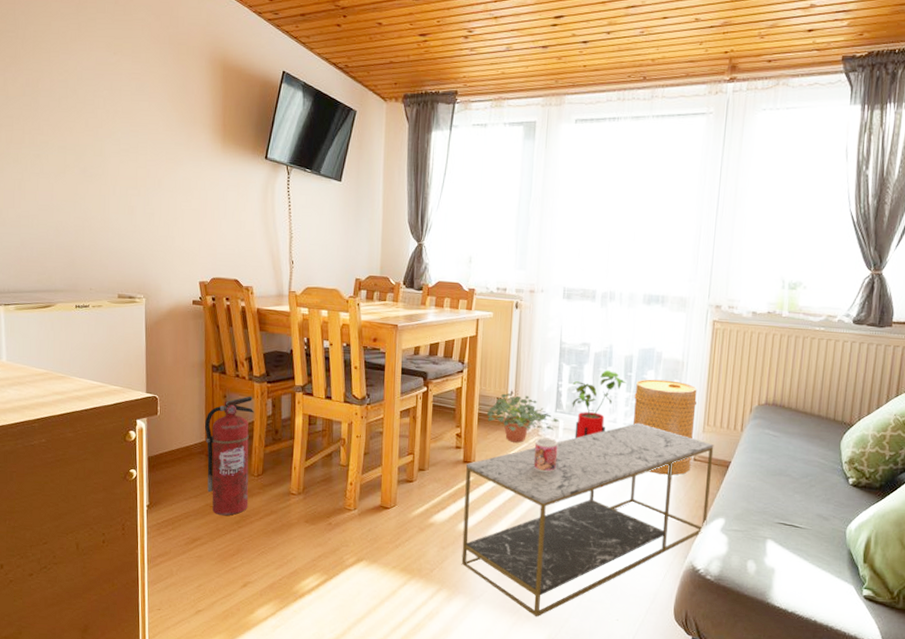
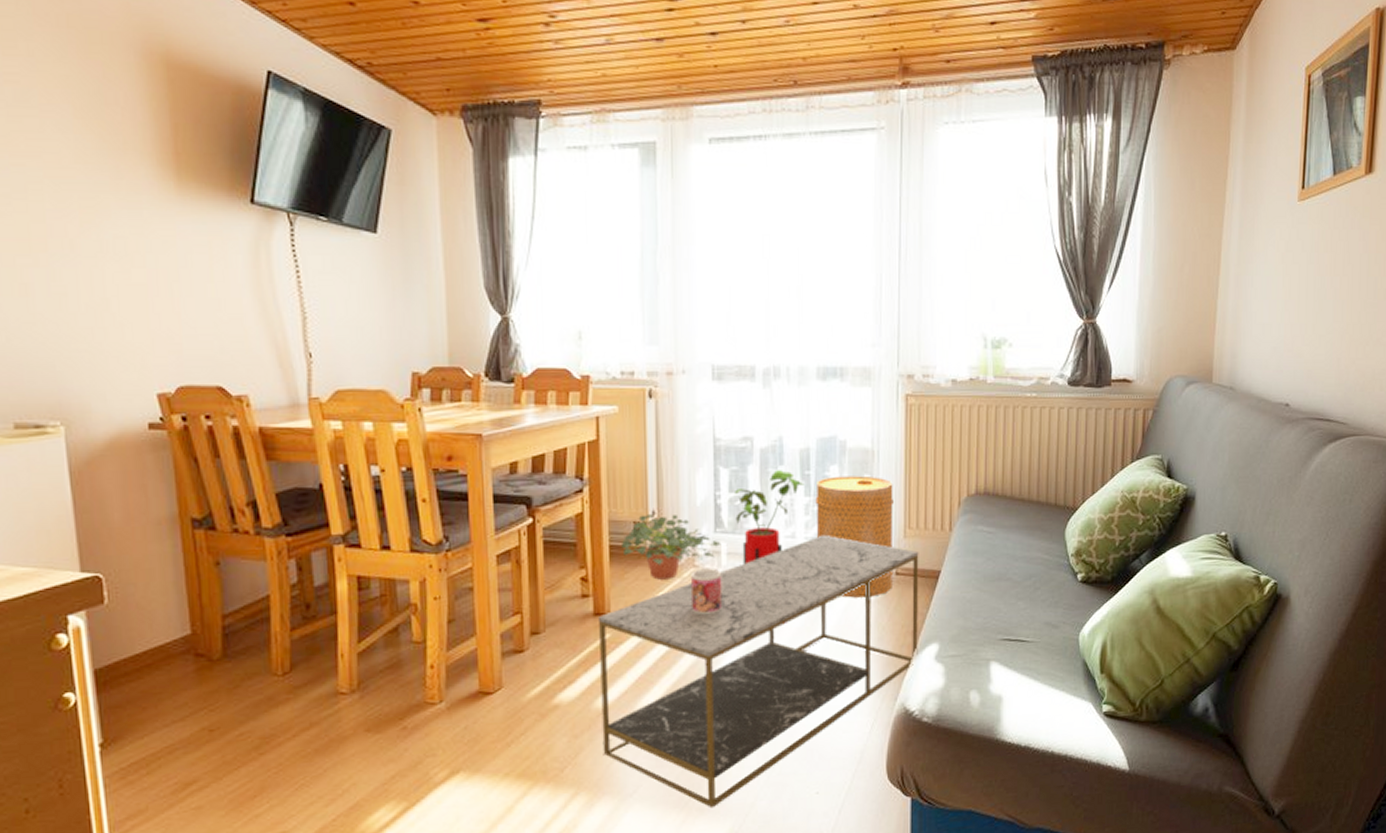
fire extinguisher: present [204,396,254,516] -> none [187,558,272,742]

